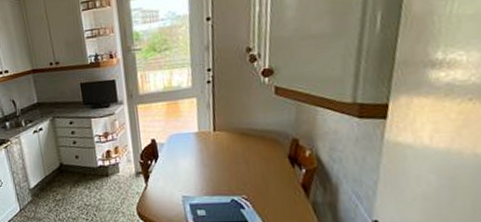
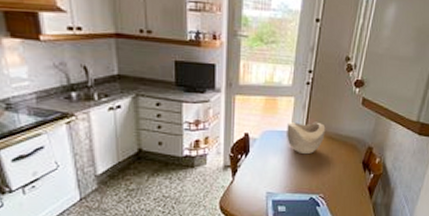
decorative bowl: none [193,119,237,154] -> present [287,122,326,154]

